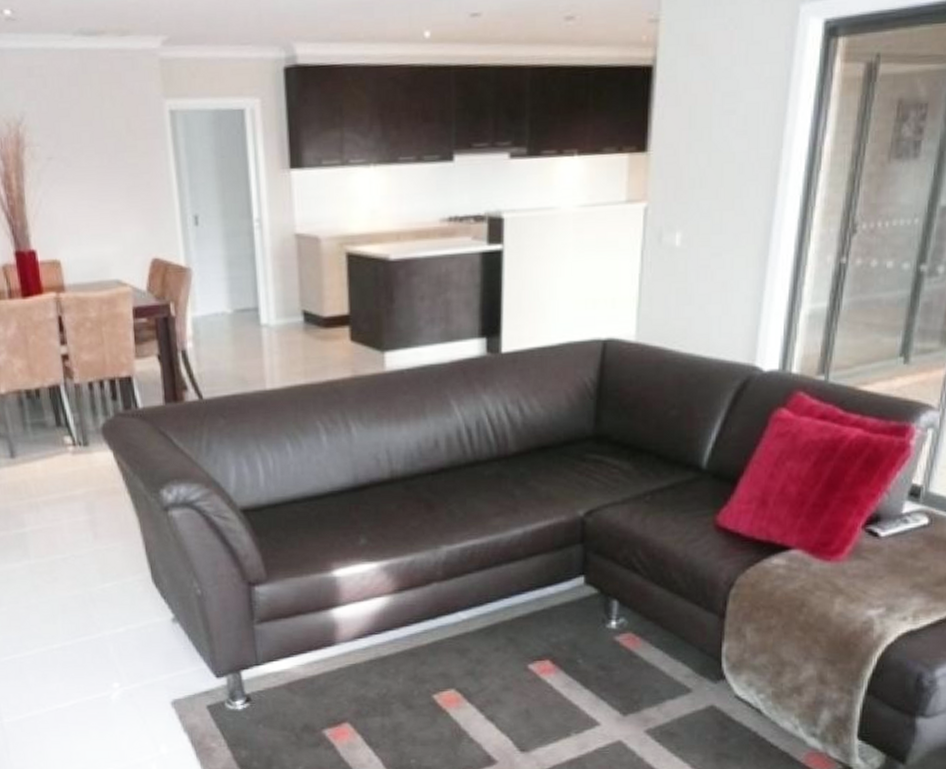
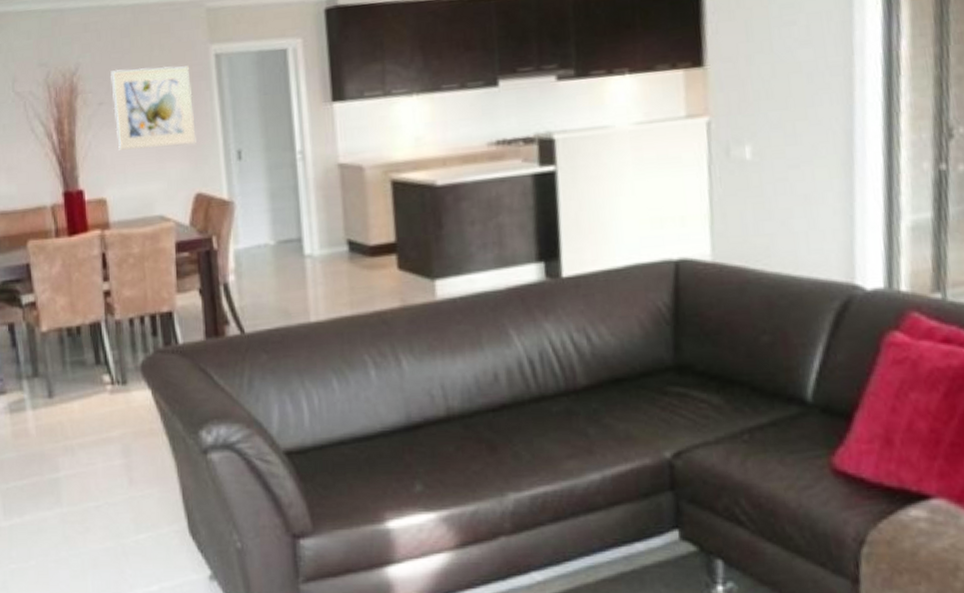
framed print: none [59,120,152,210] -> present [110,66,196,150]

